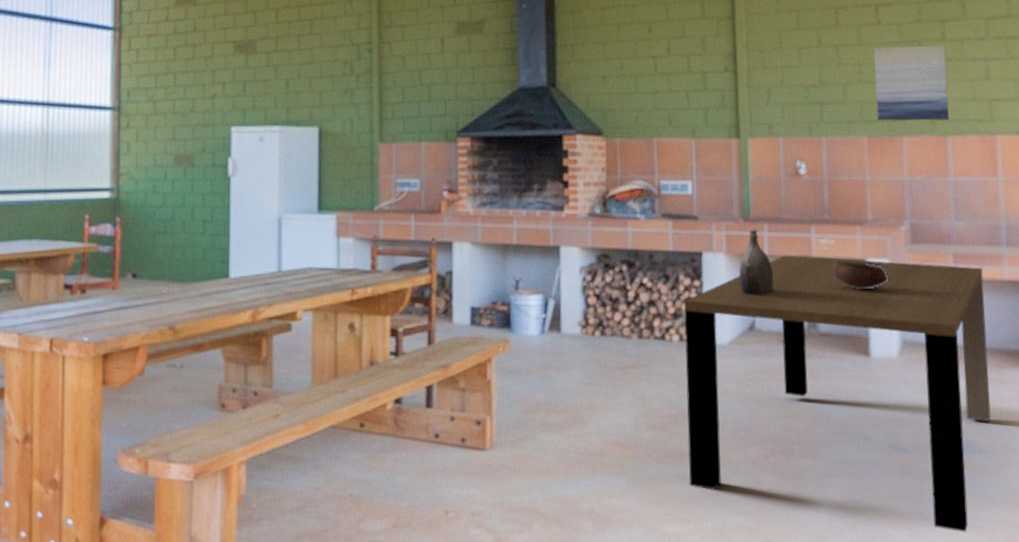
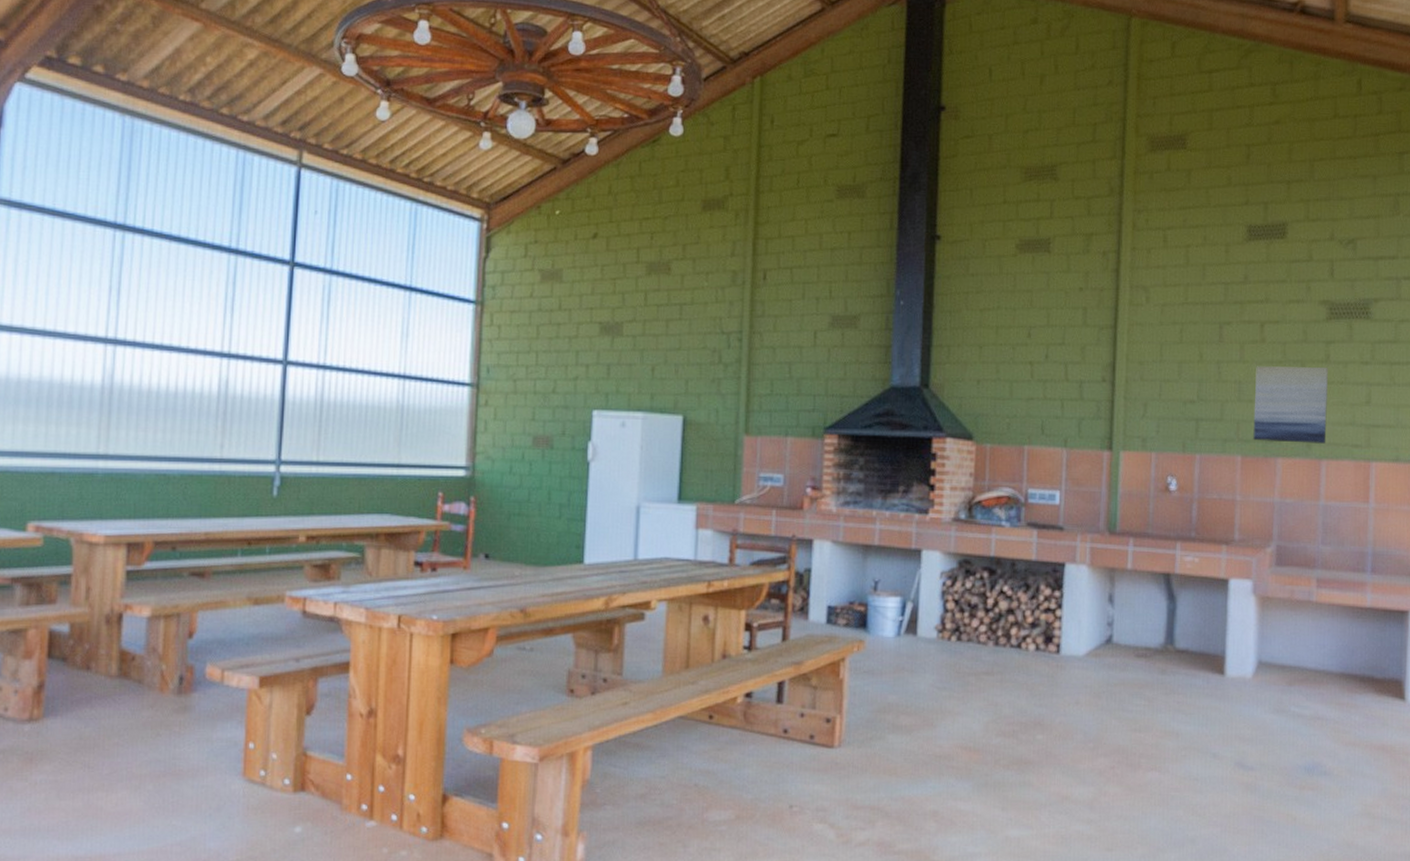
dining table: present [684,255,991,532] -> none [1034,571,1345,851]
water jug: present [739,228,774,296] -> none [1100,542,1135,609]
bowl: present [832,261,889,290] -> none [1194,580,1251,610]

